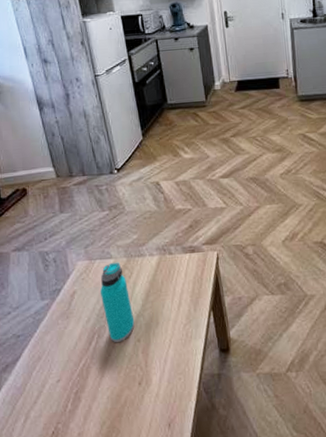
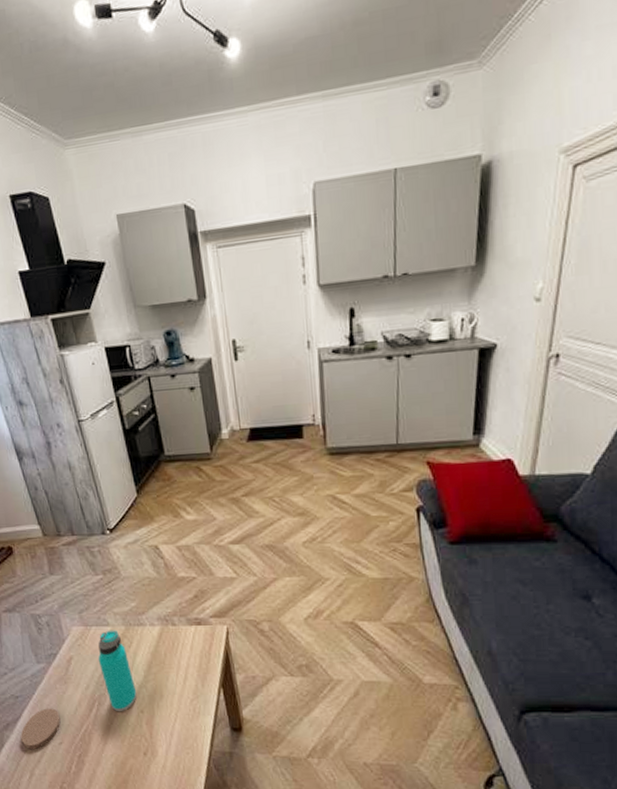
coaster: none [19,344,60,390] -> present [20,708,61,749]

